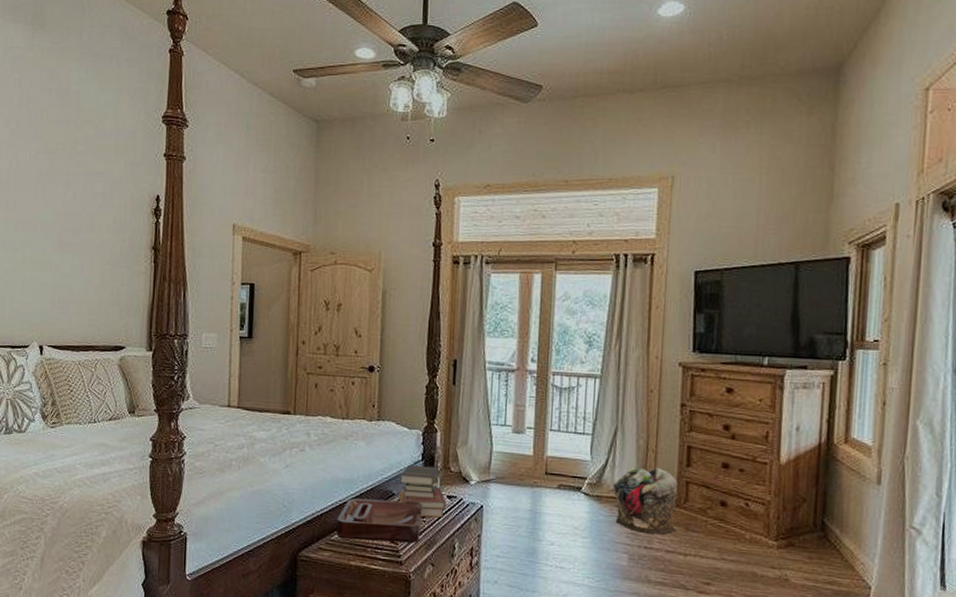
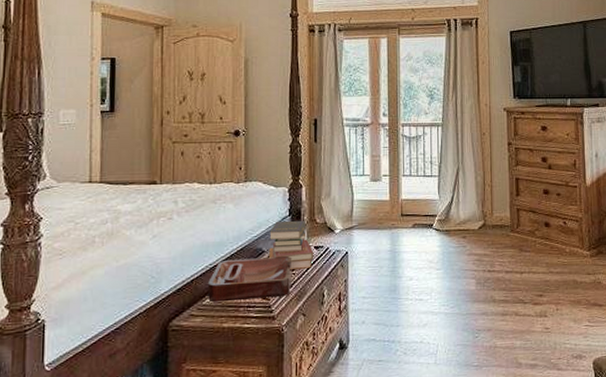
laundry basket: present [613,467,678,535] -> none [459,199,513,258]

